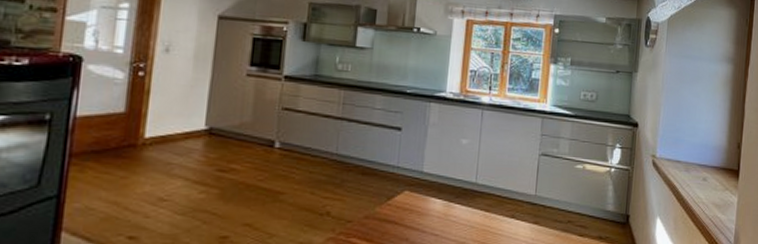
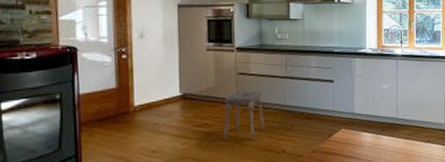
stool: none [252,131,311,196] -> present [223,91,264,141]

